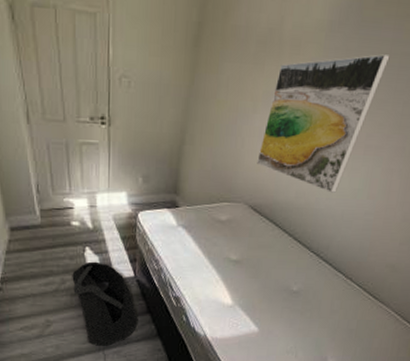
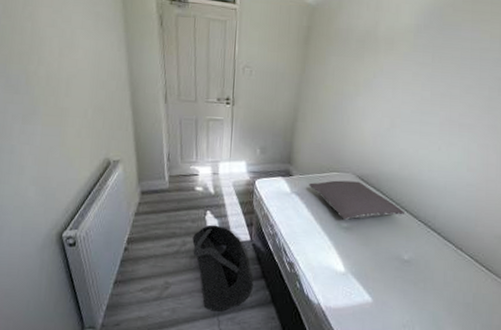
pillow: none [197,211,298,253] -> present [309,180,405,220]
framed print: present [257,54,390,193] -> none [362,49,472,165]

